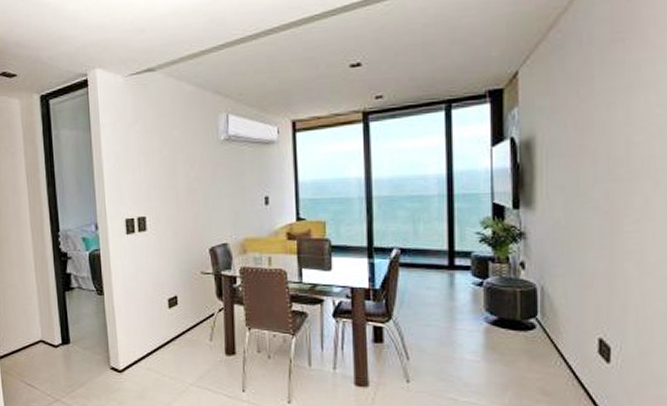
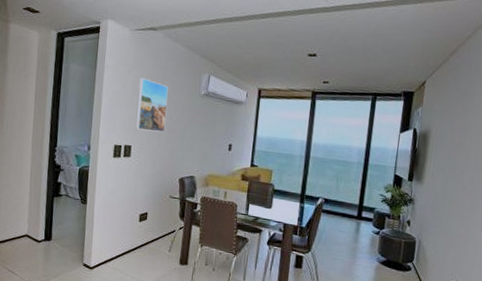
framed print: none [143,132,183,196] -> present [136,77,168,133]

